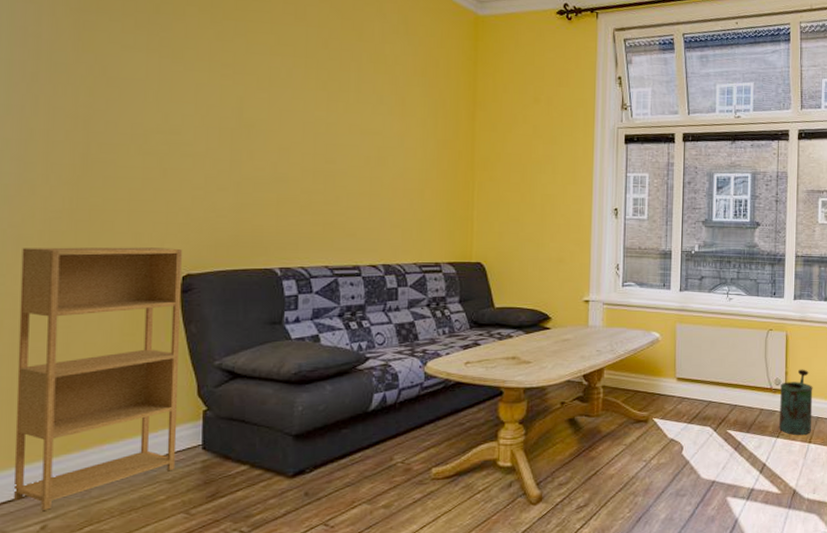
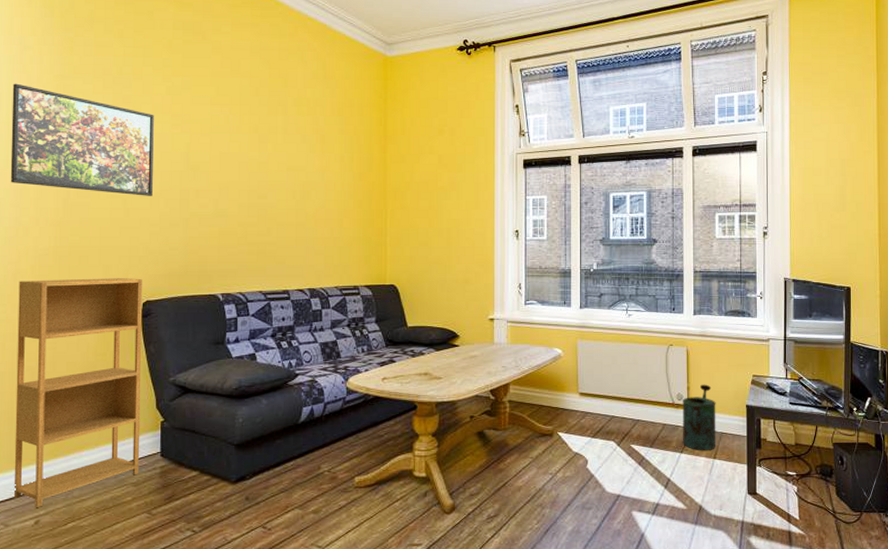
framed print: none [11,14,199,155] -> present [10,83,154,196]

